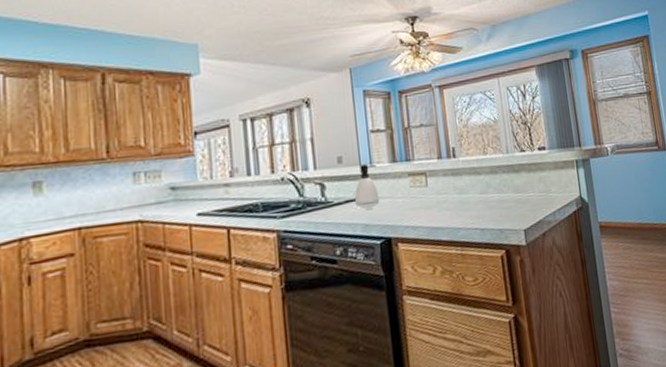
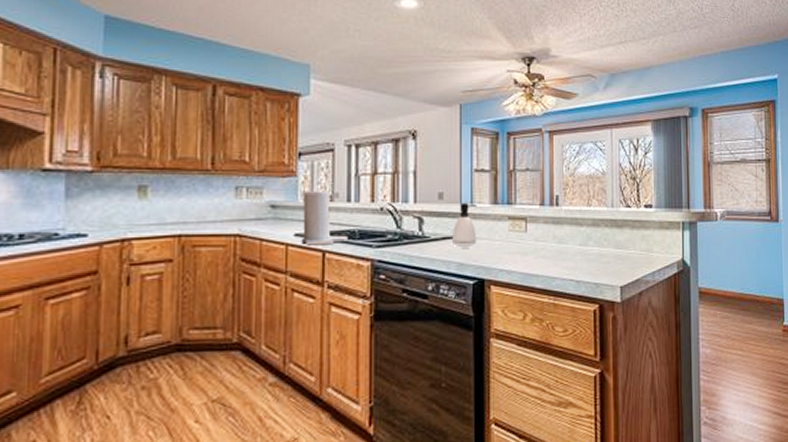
paper towel: none [202,167,252,224] -> present [301,191,348,246]

